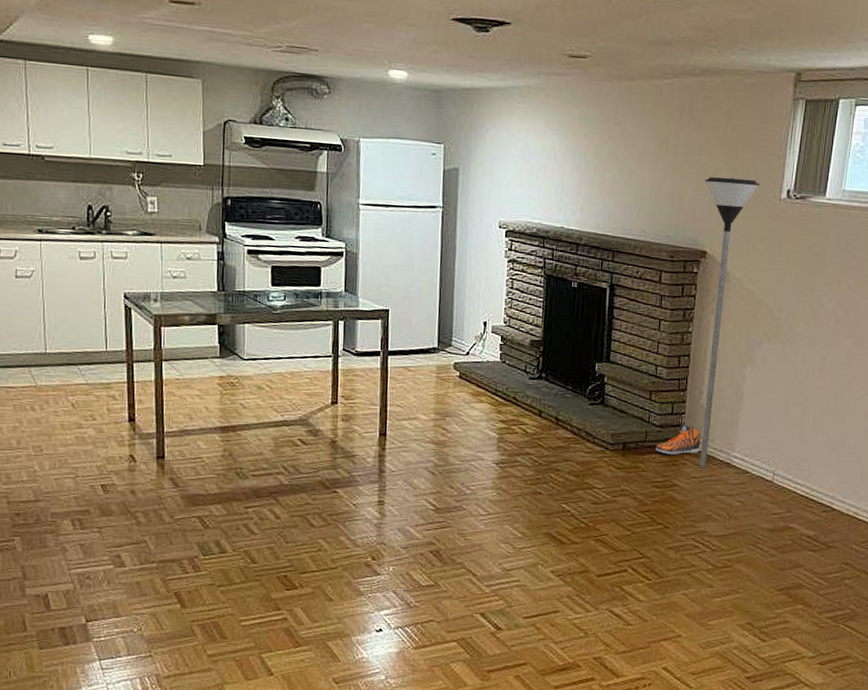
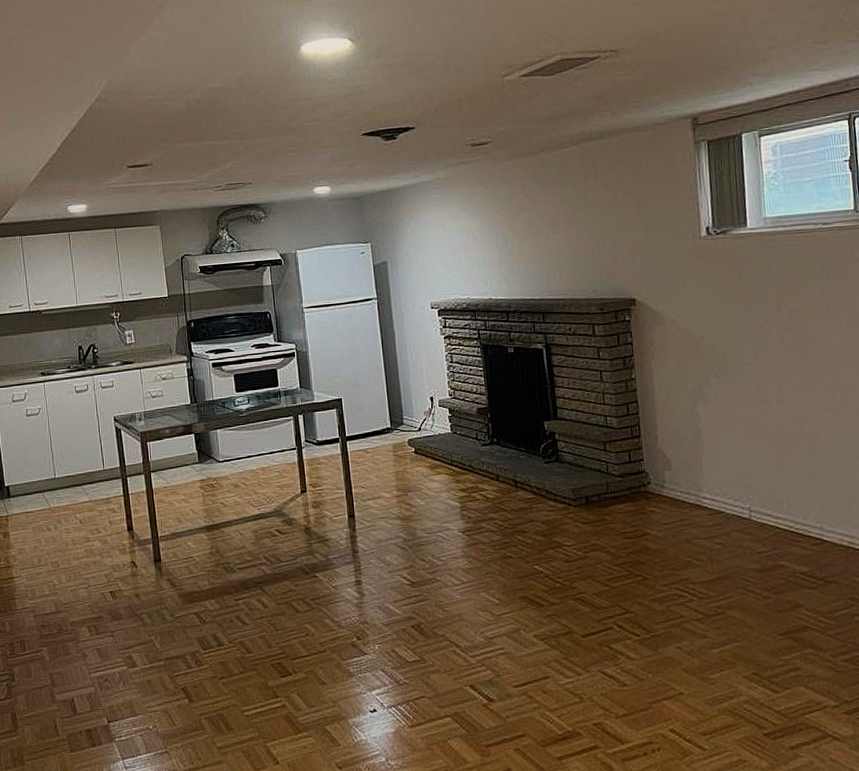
sneaker: present [655,423,701,455] -> none [619,470,666,503]
floor lamp: present [699,176,760,467] -> none [621,224,677,512]

